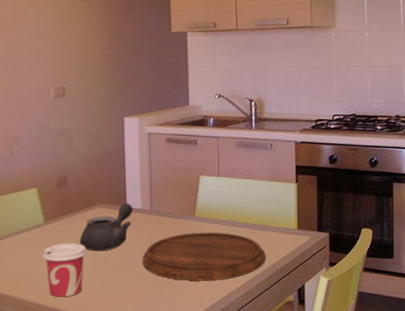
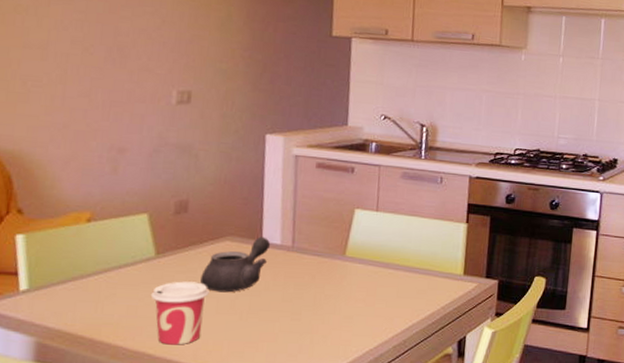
cutting board: present [142,232,266,281] -> none [277,274,425,330]

